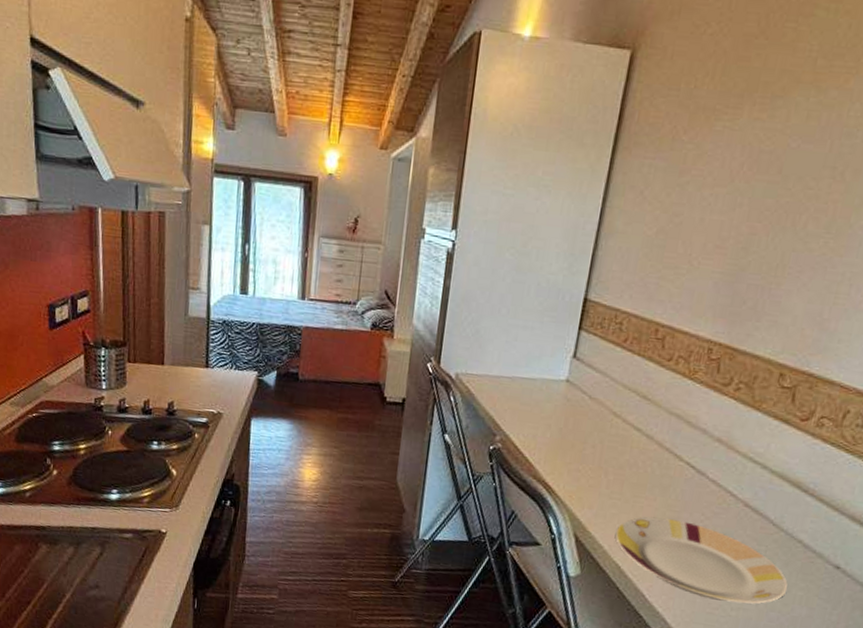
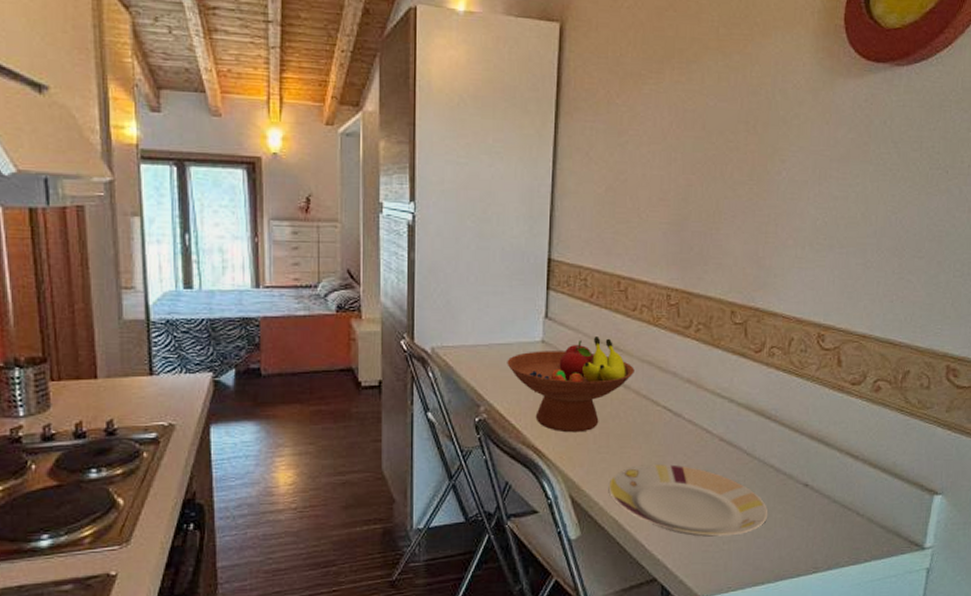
fruit bowl: none [528,382,661,476] -> present [507,337,634,433]

